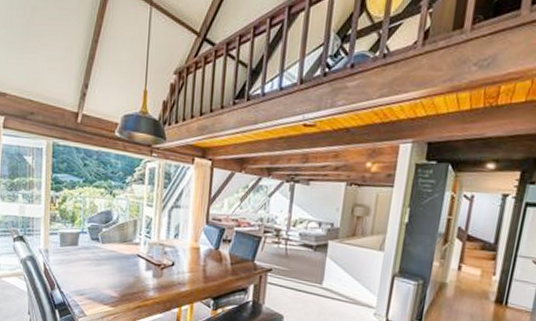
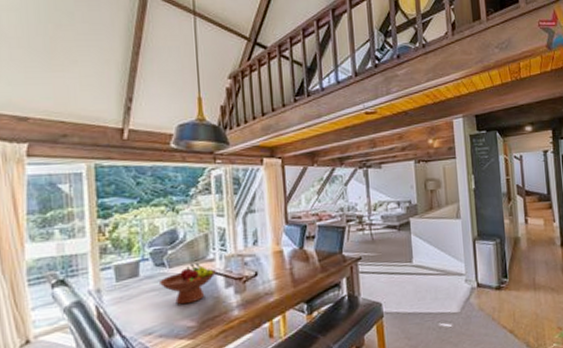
fruit bowl: none [93,243,139,277] -> present [160,263,216,305]

